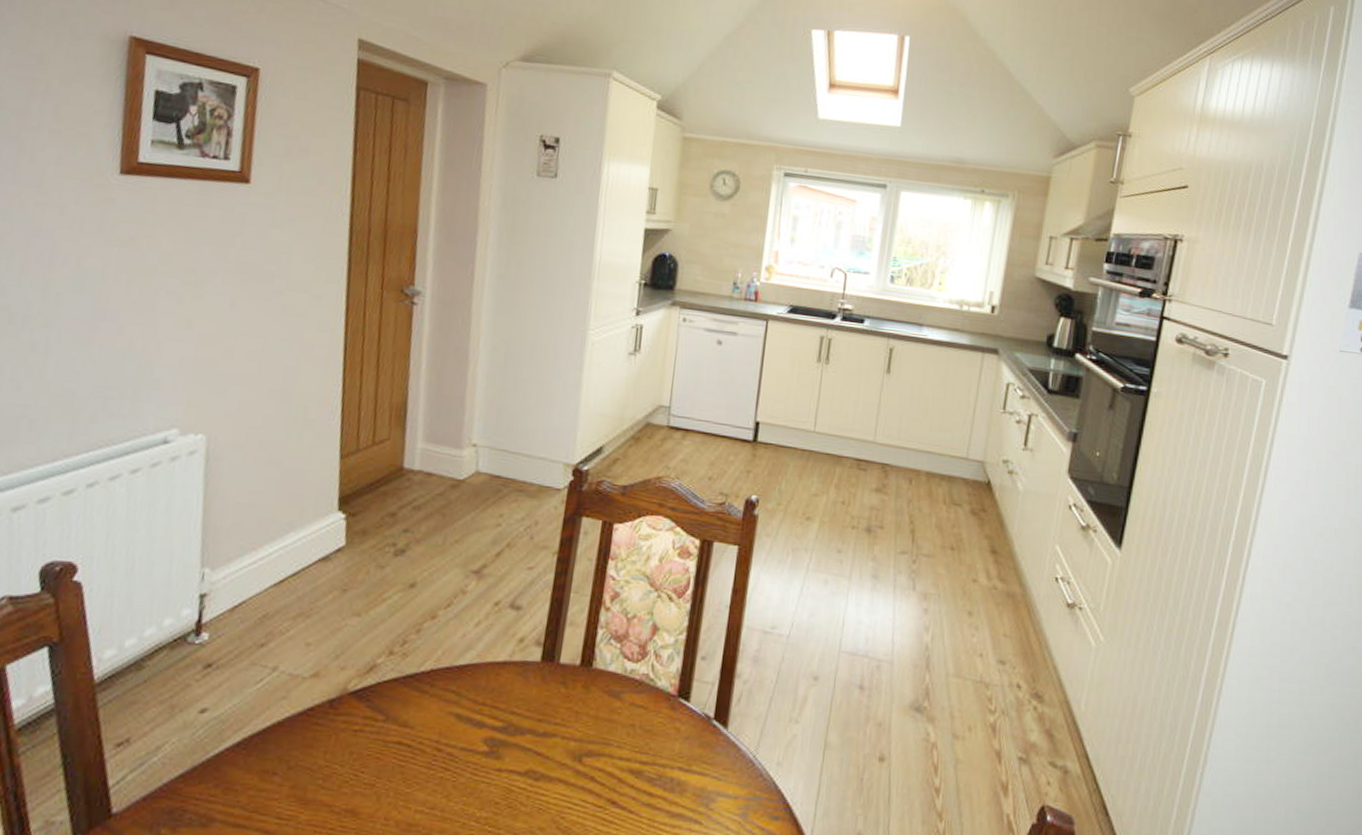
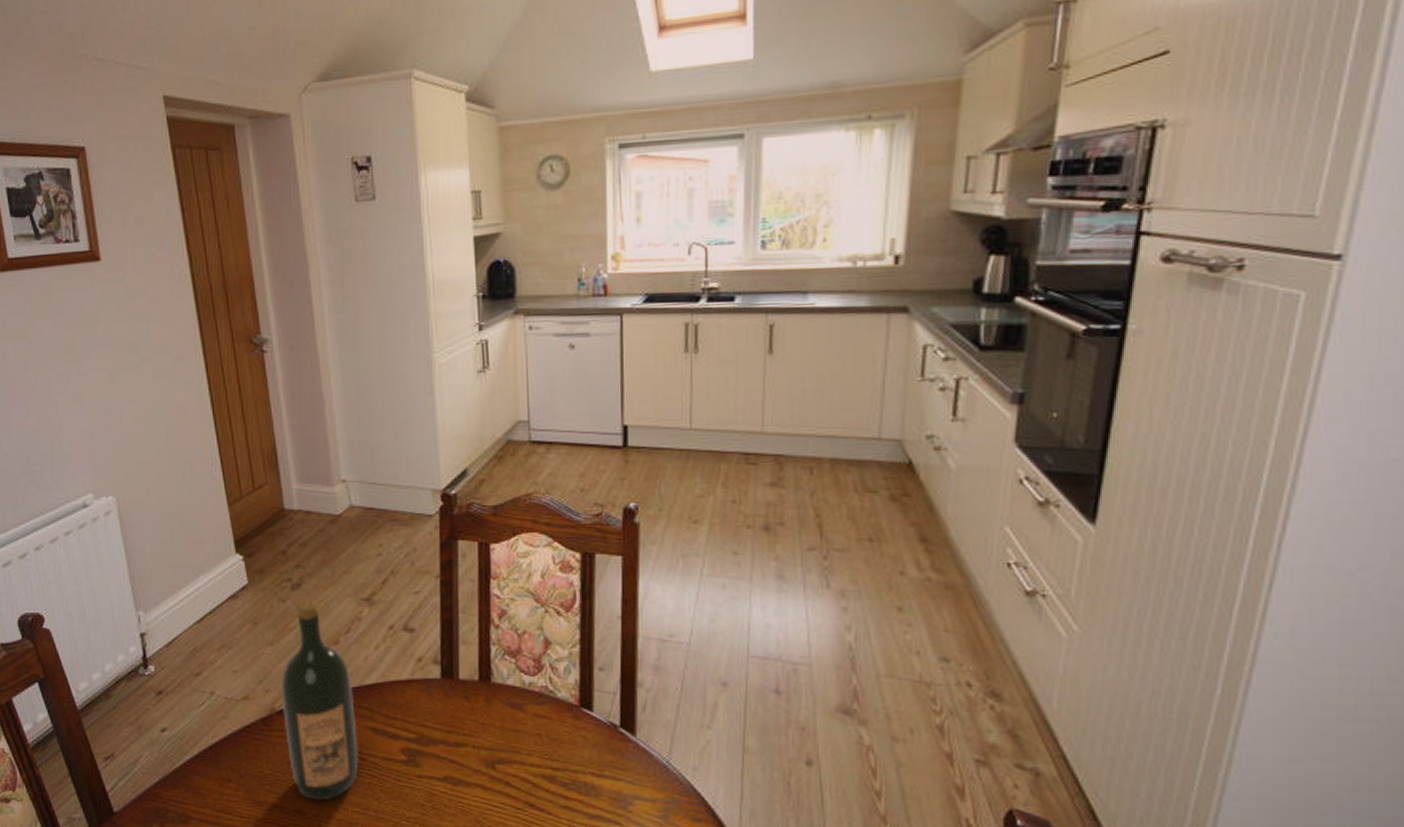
wine bottle: none [352,569,443,799] -> present [280,601,359,801]

